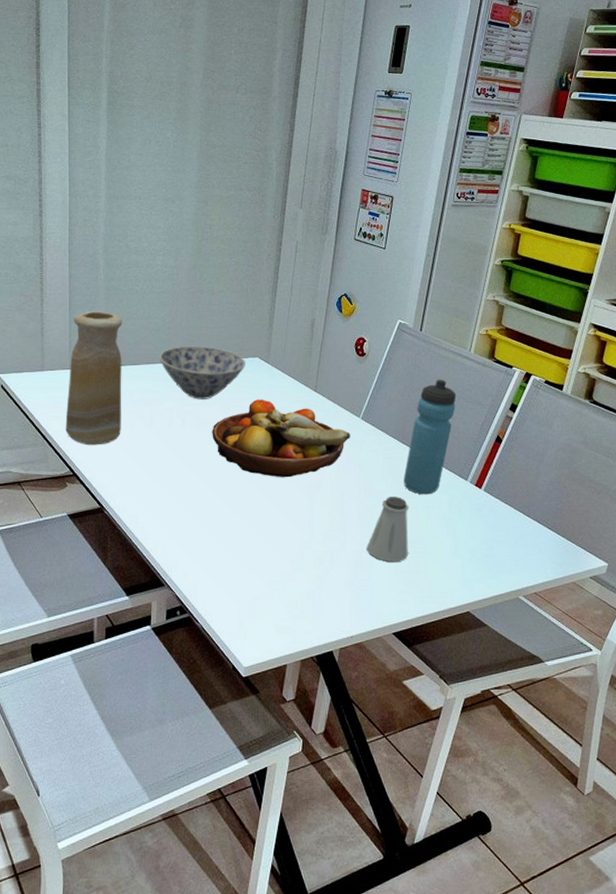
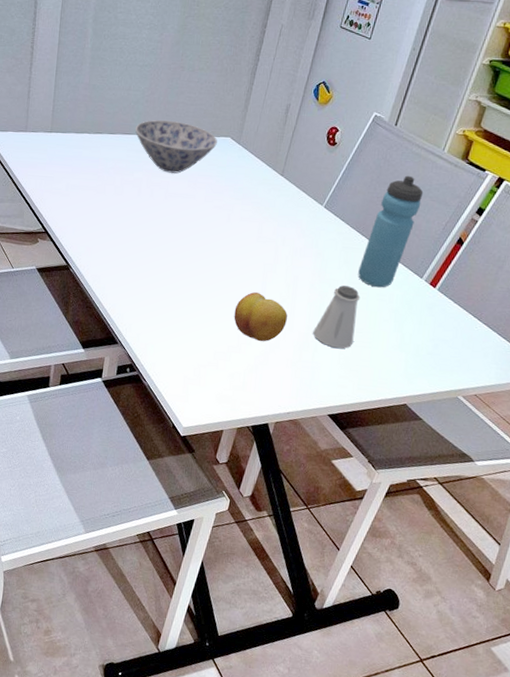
vase: present [65,311,123,446] -> none [41,78,105,207]
fruit bowl: present [212,399,350,478] -> none [177,178,311,257]
fruit: none [283,514,338,564] -> present [234,292,287,341]

